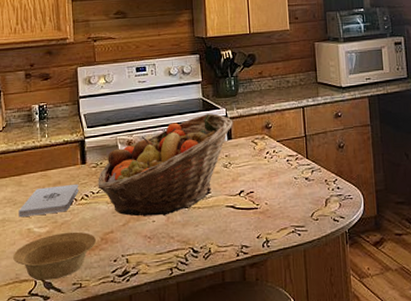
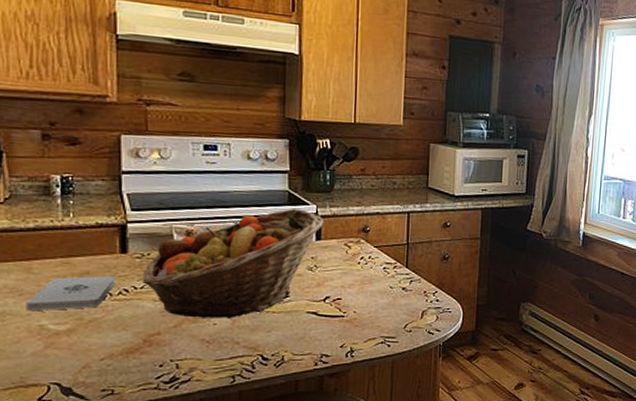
bowl: present [13,231,97,280] -> none [17,331,138,385]

